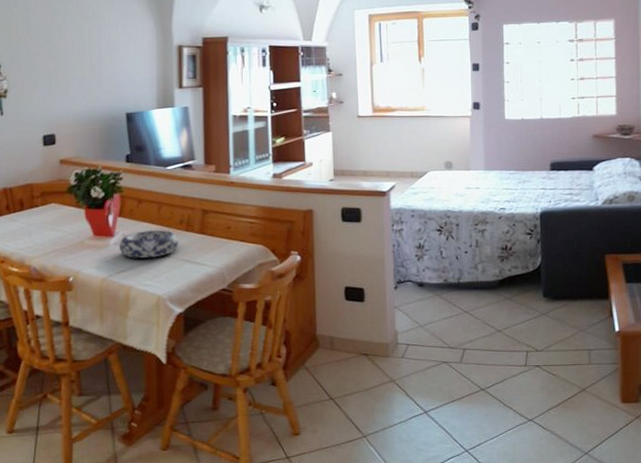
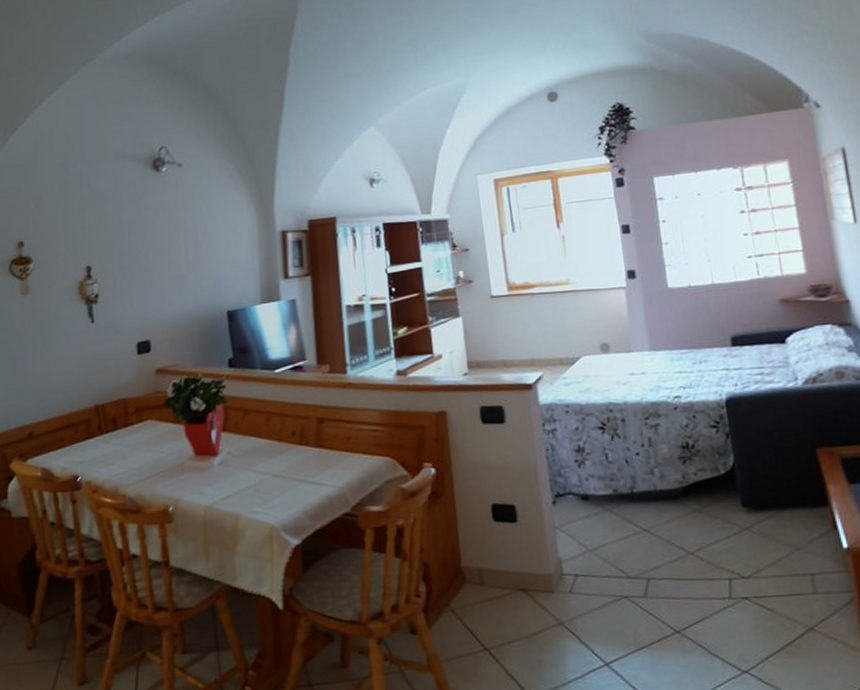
decorative bowl: present [118,230,179,258] -> none [223,445,293,481]

